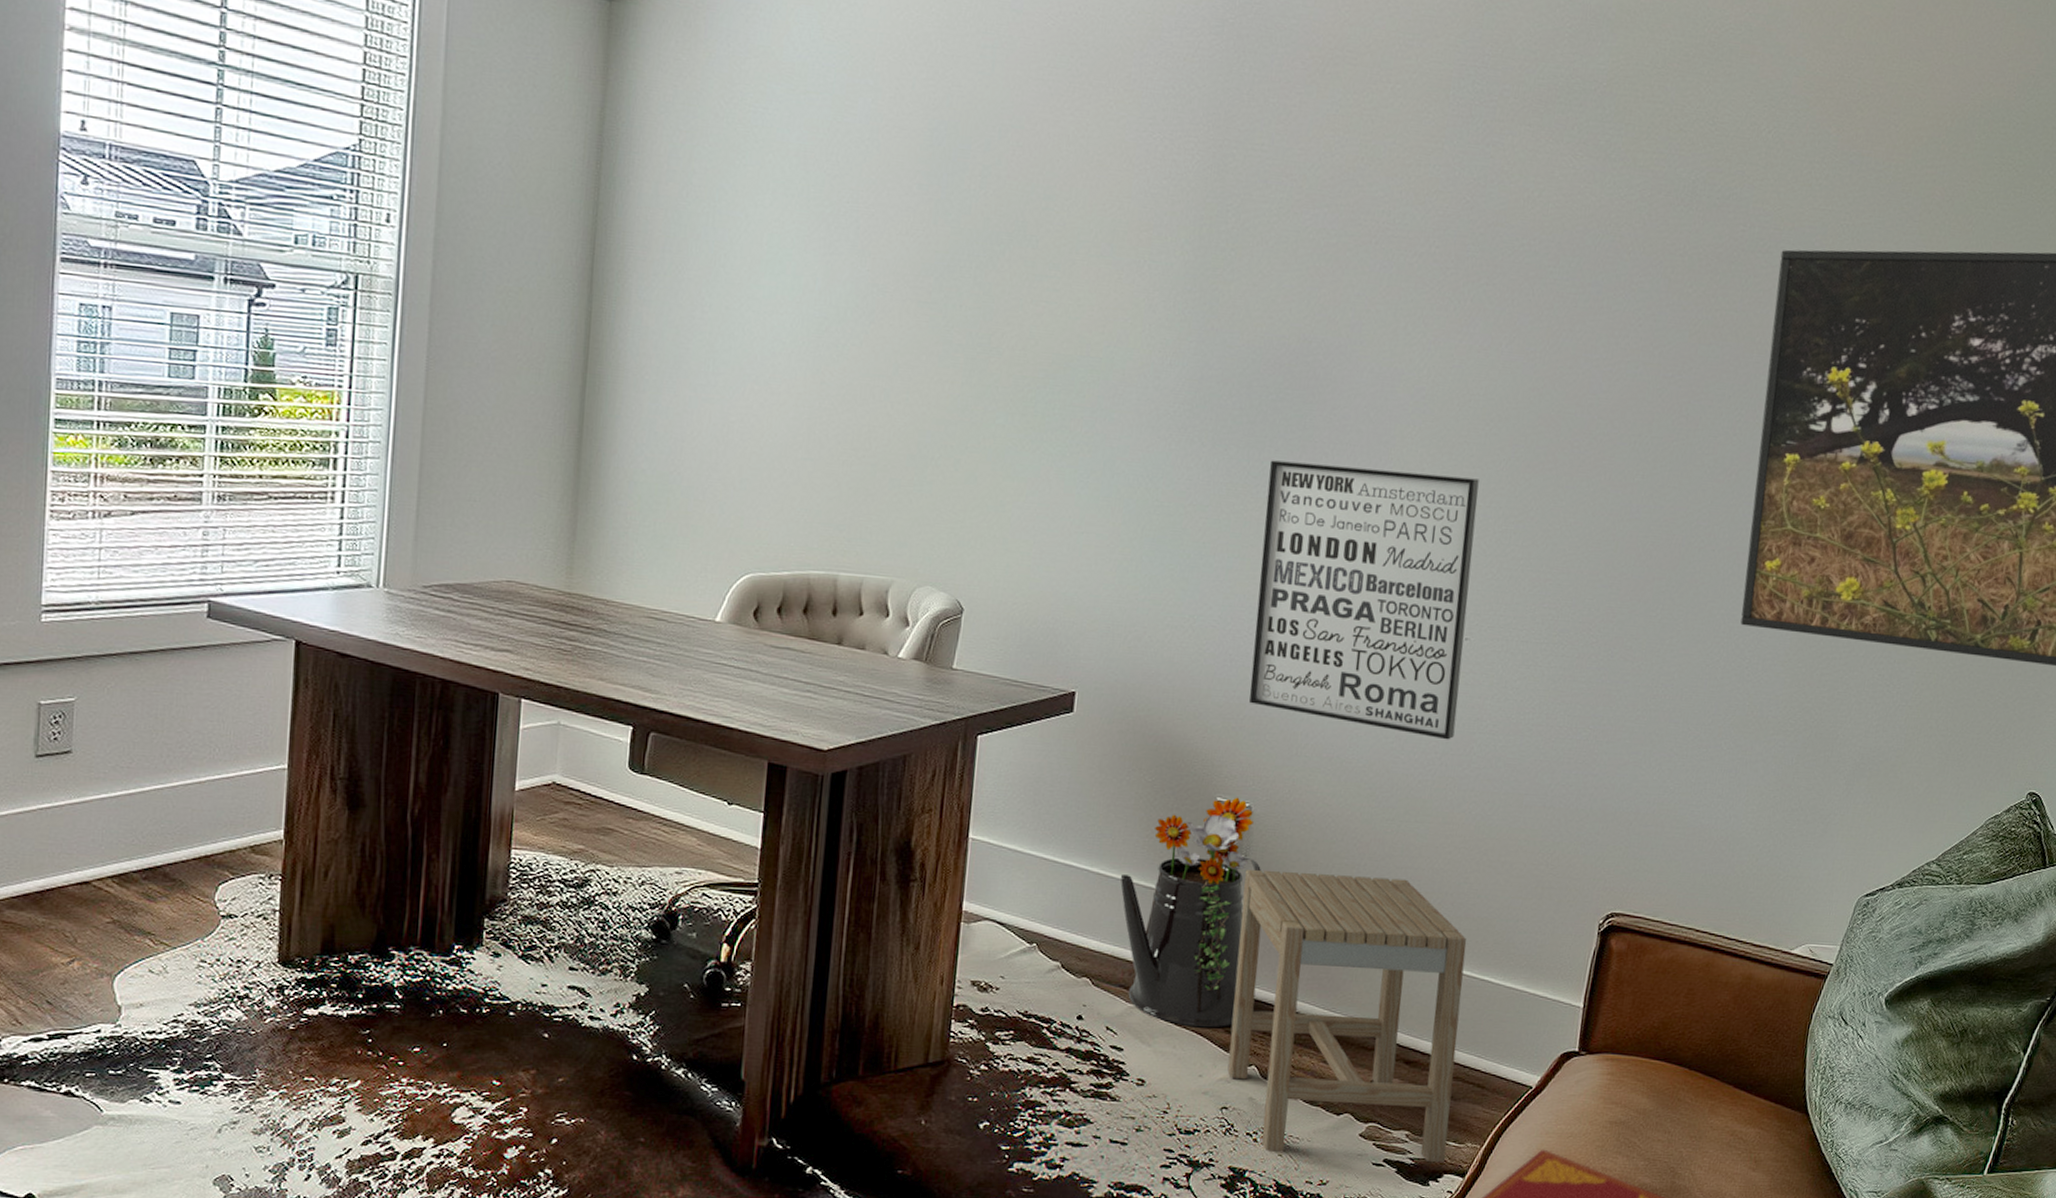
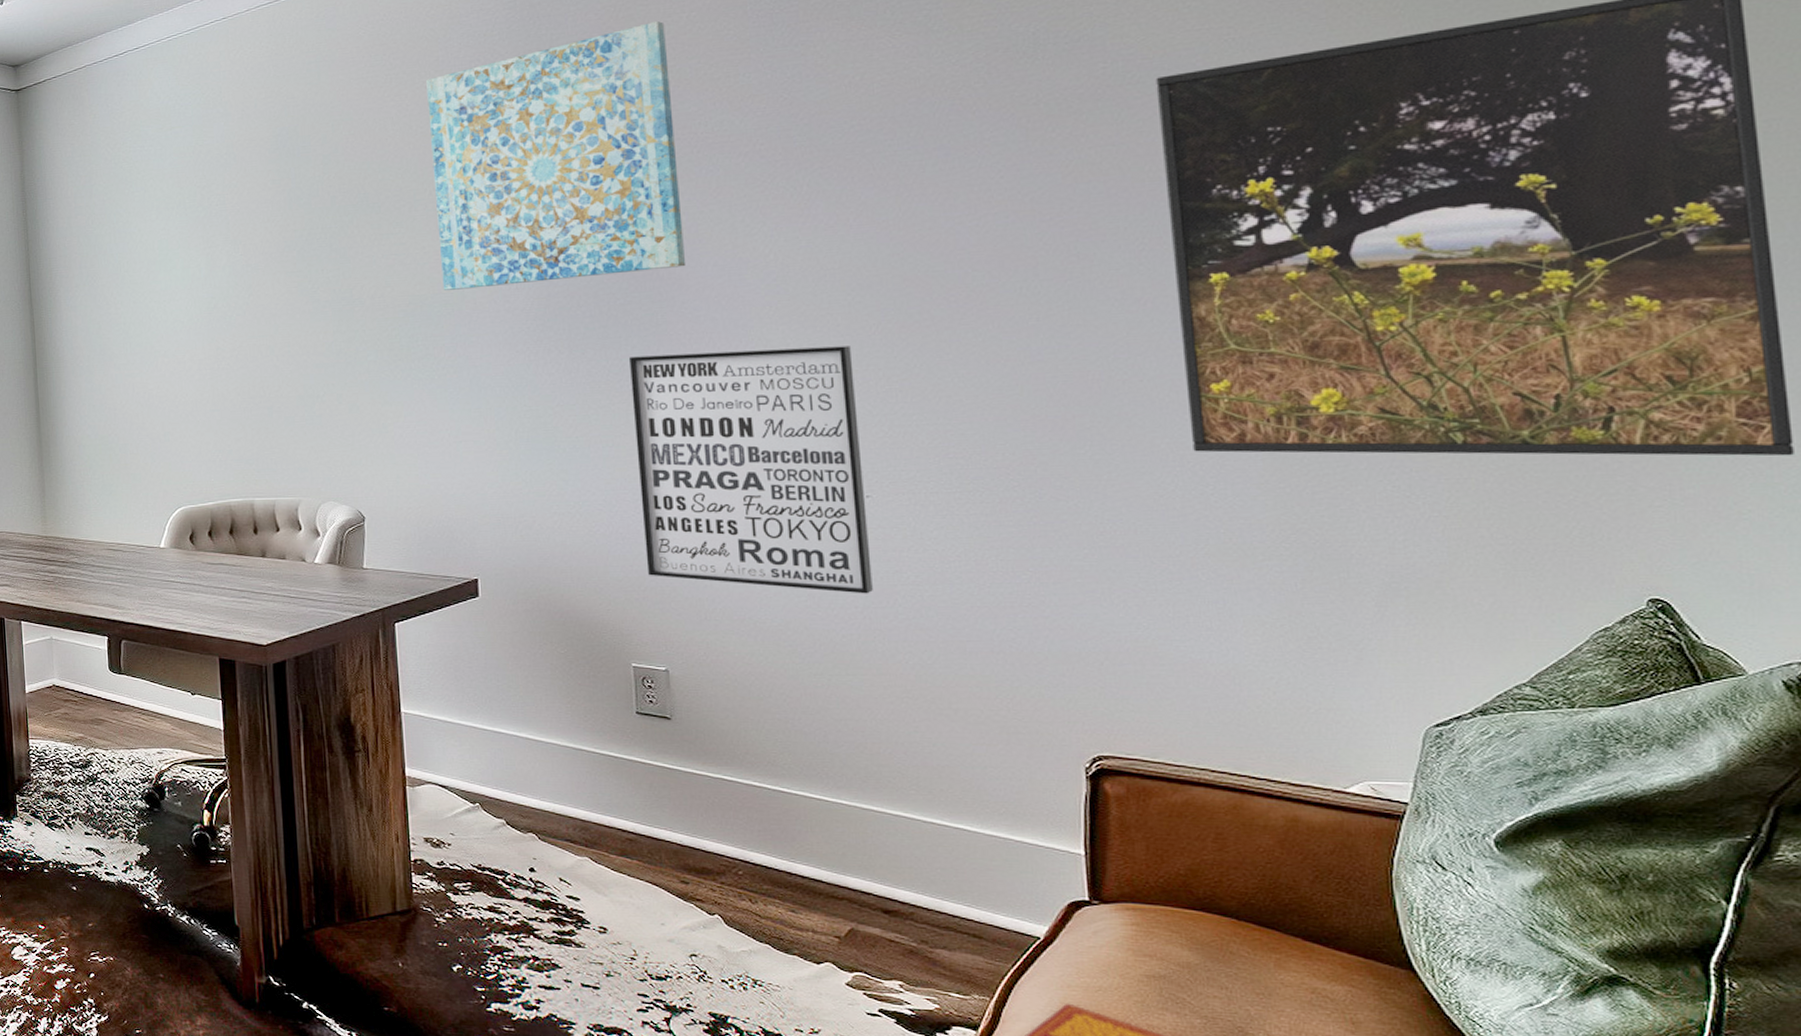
wall art: none [1092,85,1369,369] -> present [426,20,686,290]
watering can: present [1120,797,1261,1028] -> none [550,662,689,879]
stool: present [1227,869,1467,1163] -> none [673,728,950,1015]

